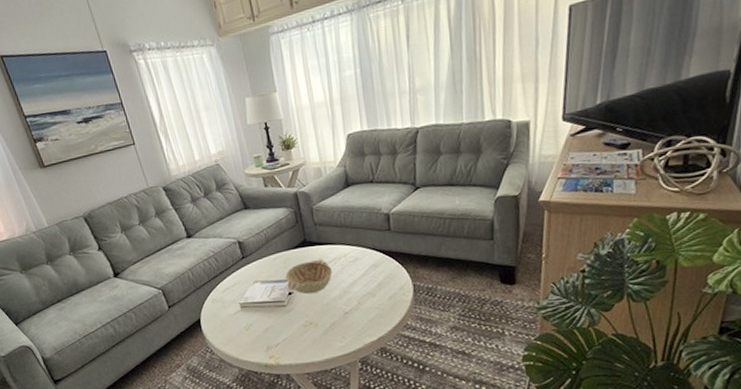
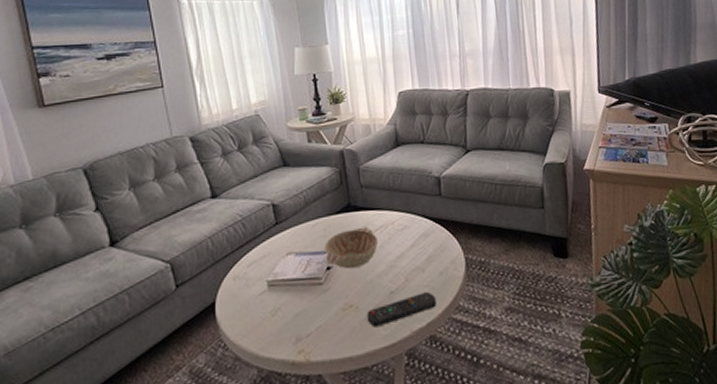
remote control: none [324,312,386,340] -> present [366,291,436,328]

